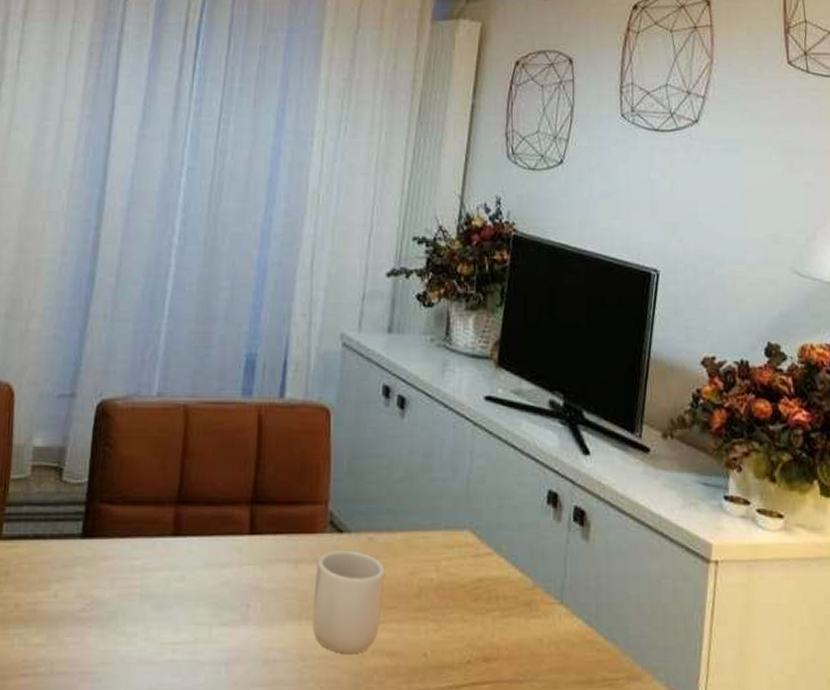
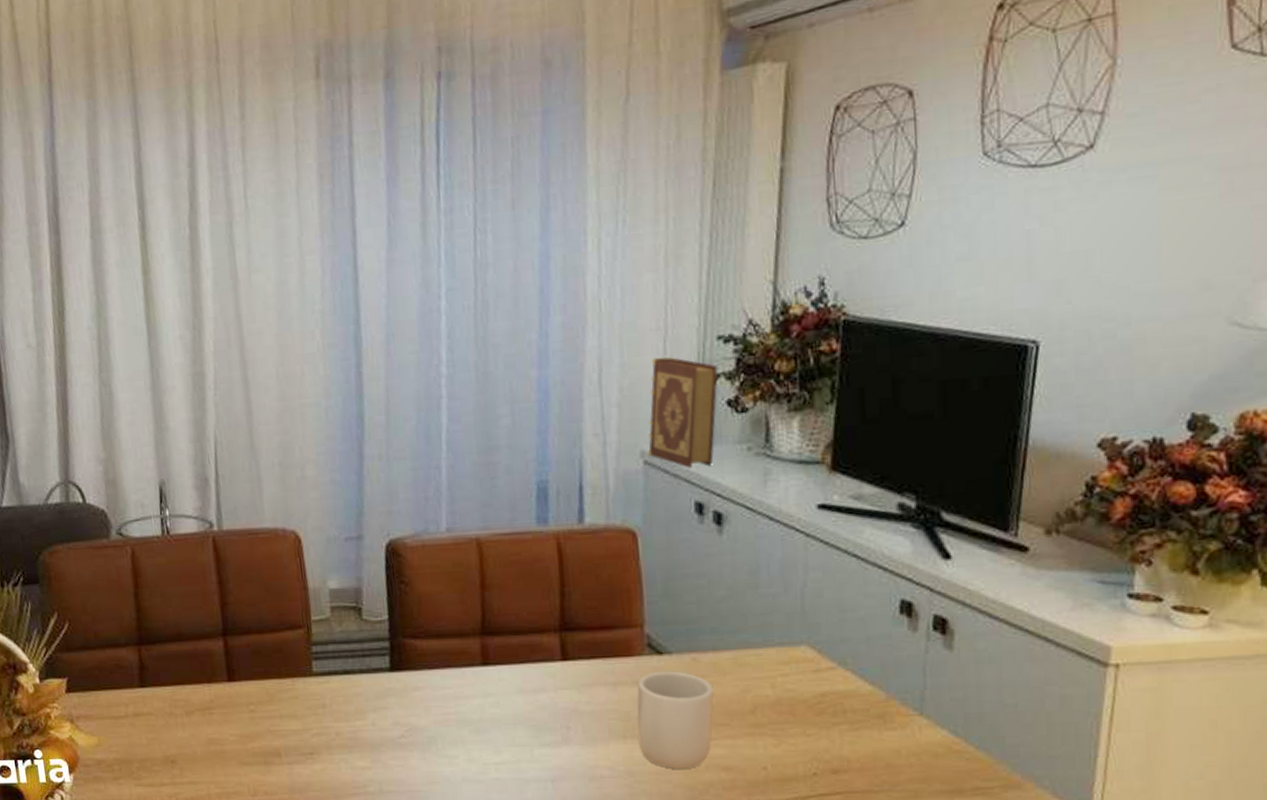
decorative book: none [346,250,411,354] -> present [647,356,718,468]

